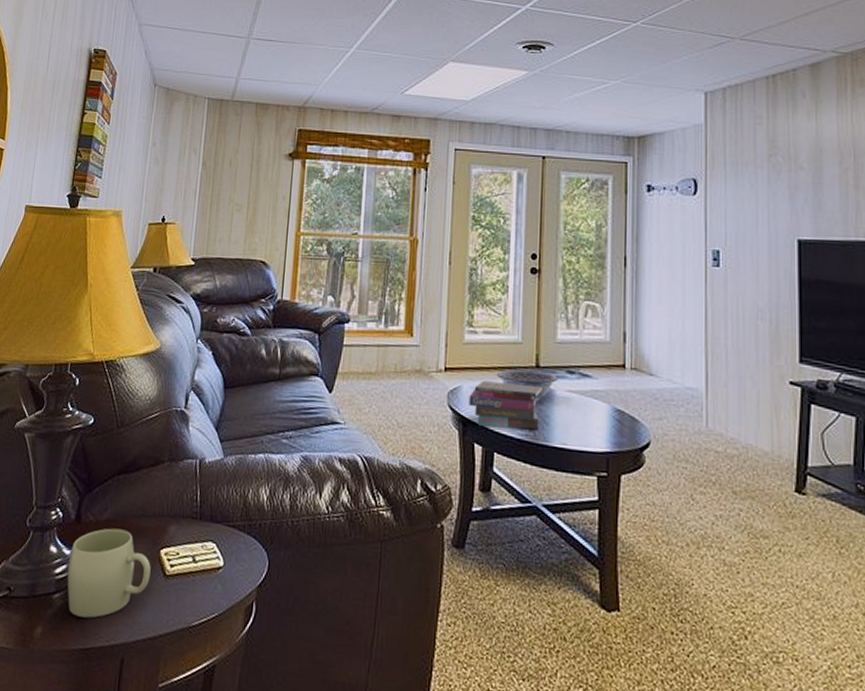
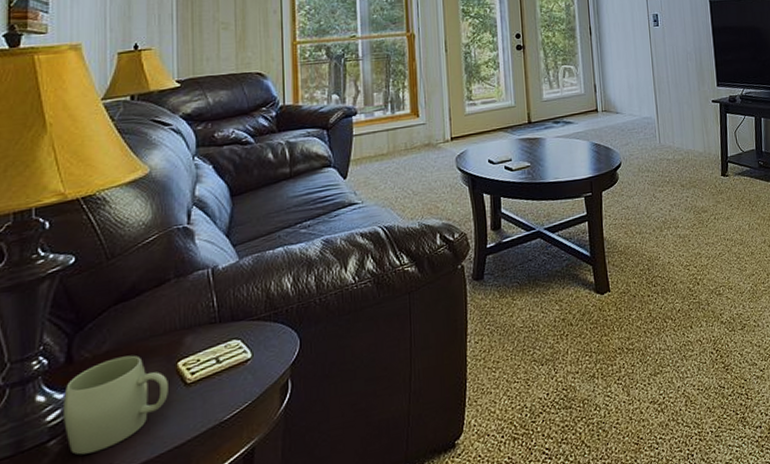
books: present [469,381,542,430] -> none [475,137,535,179]
decorative bowl: present [496,369,558,403] -> none [496,125,547,151]

